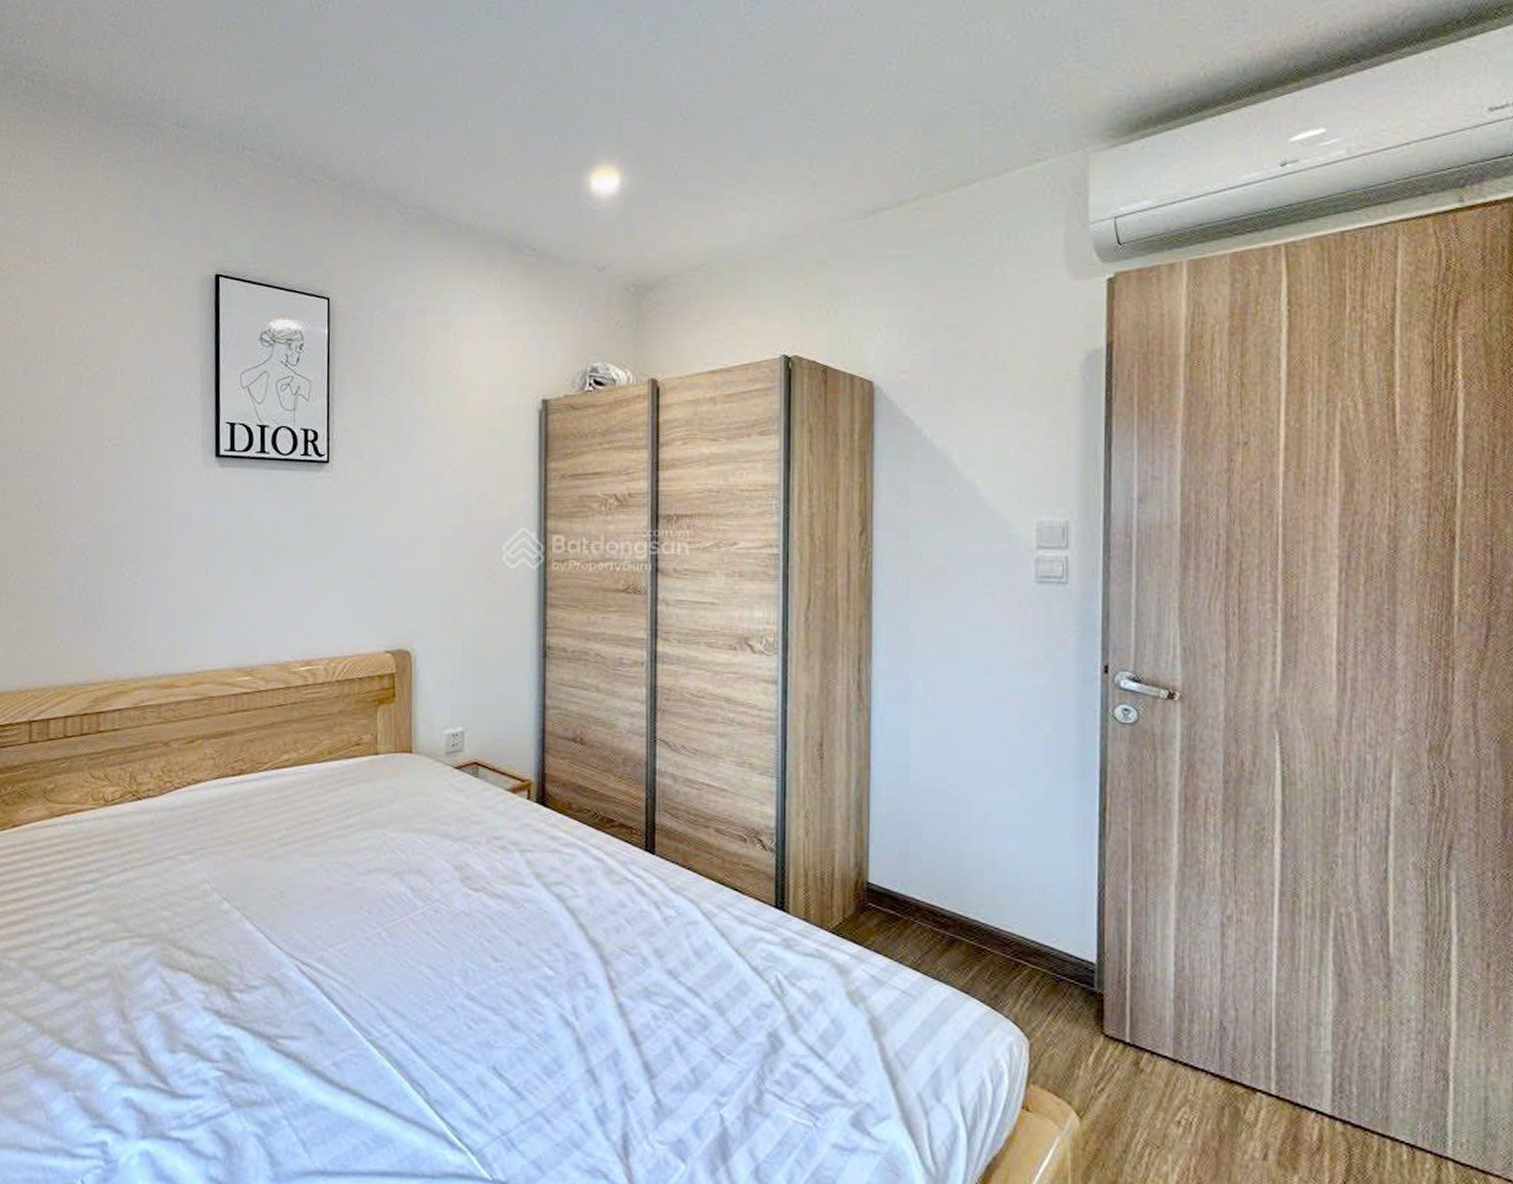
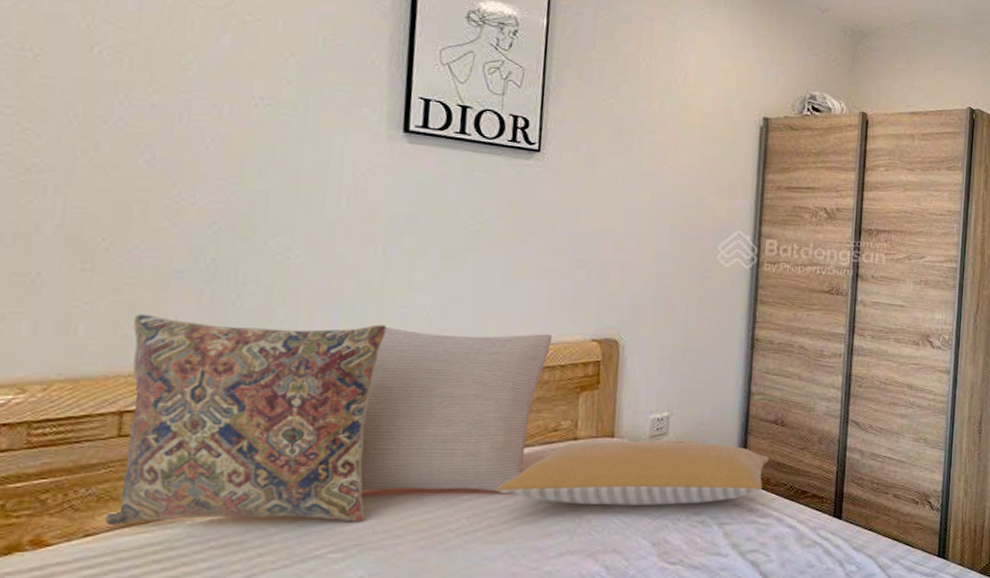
pillow: none [25,637,212,827] -> present [105,314,387,525]
pillow: none [198,644,350,804] -> present [359,328,553,492]
pillow: none [309,757,570,827] -> present [495,441,769,506]

